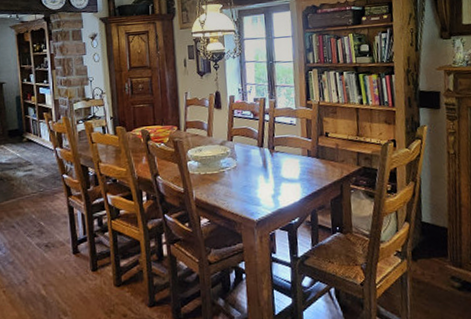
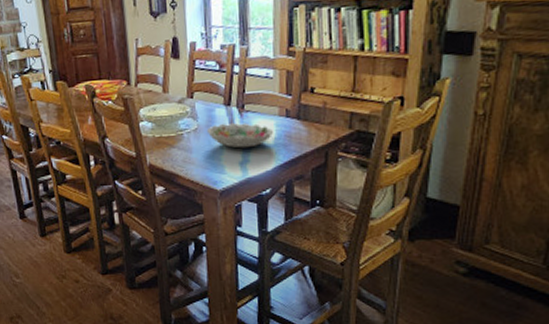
decorative bowl: none [244,161,299,183] -> present [206,122,274,148]

